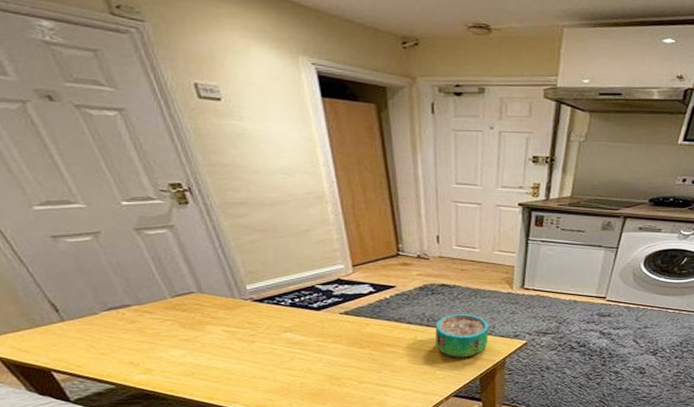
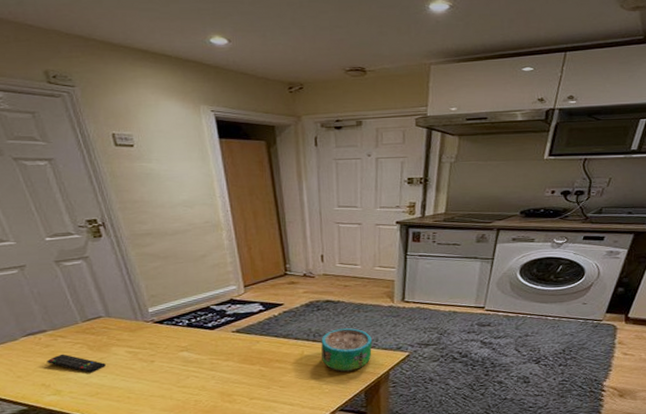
remote control: none [133,331,201,352] -> present [47,354,106,373]

